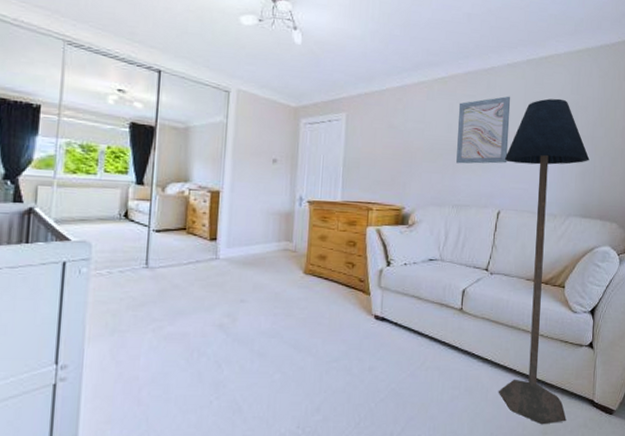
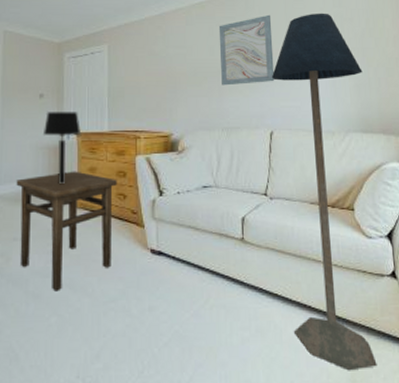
side table: none [245,238,347,351] -> present [16,171,117,292]
table lamp: none [274,178,313,251] -> present [42,112,81,185]

